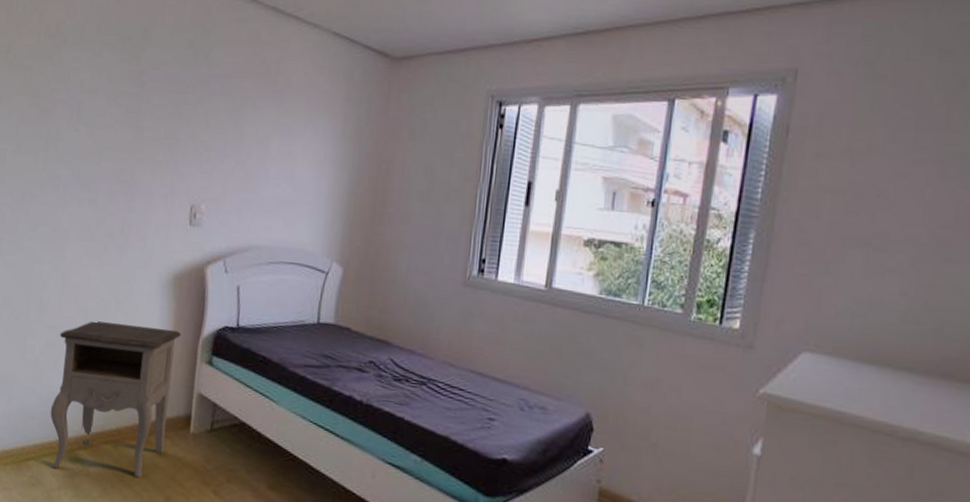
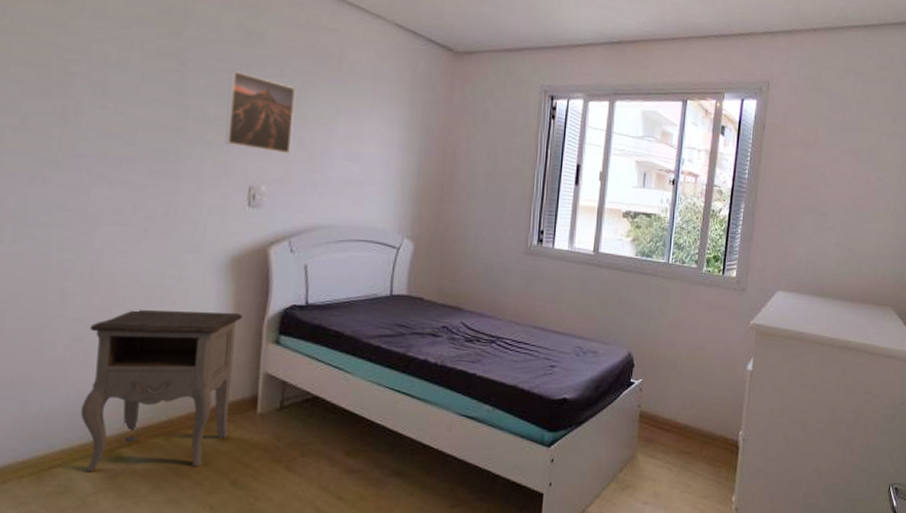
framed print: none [171,91,235,172] -> present [223,71,295,153]

